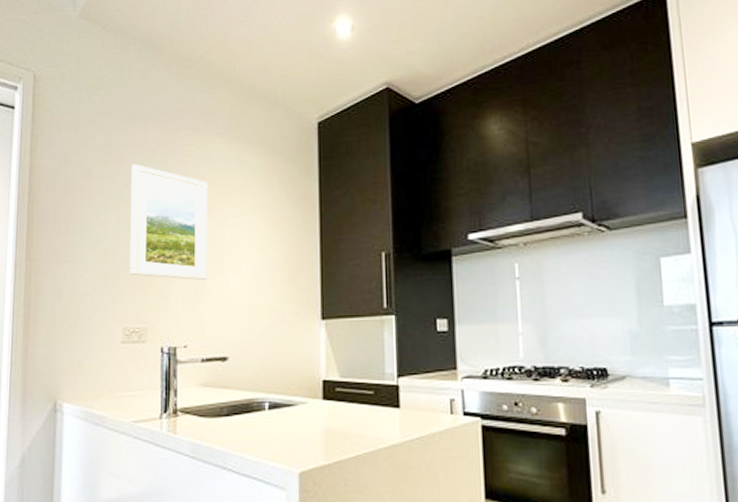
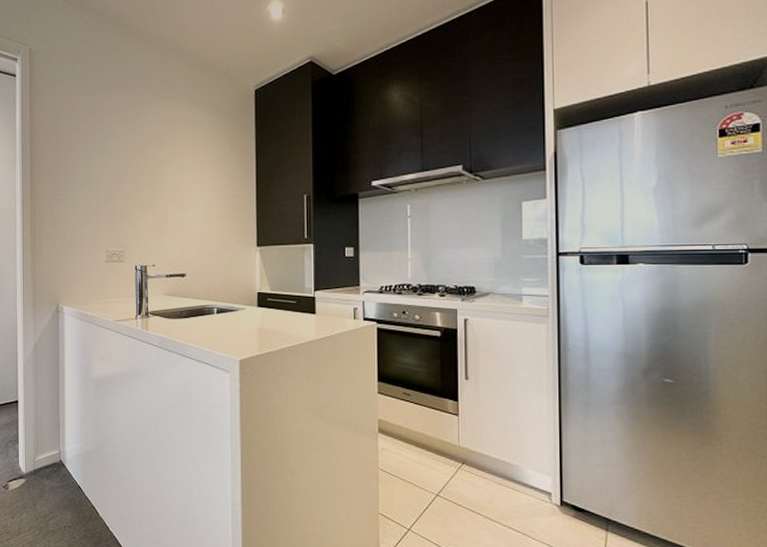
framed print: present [130,163,208,281] -> none [108,122,169,216]

